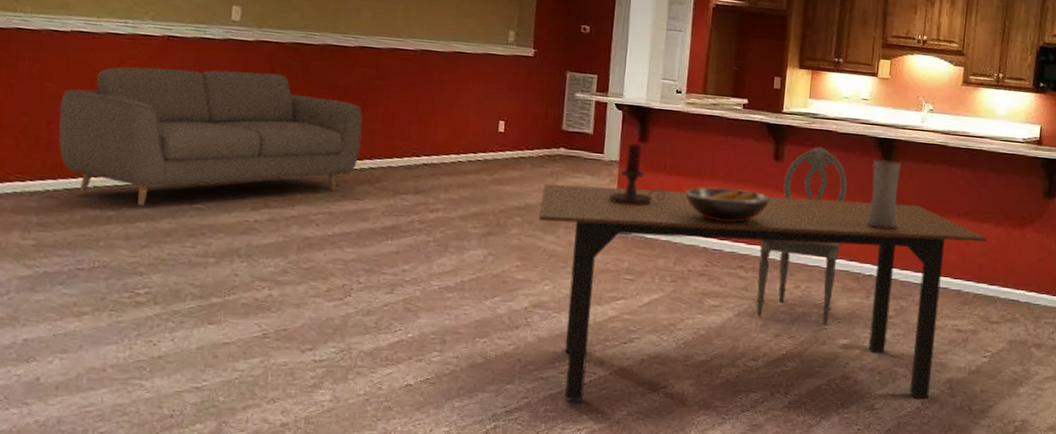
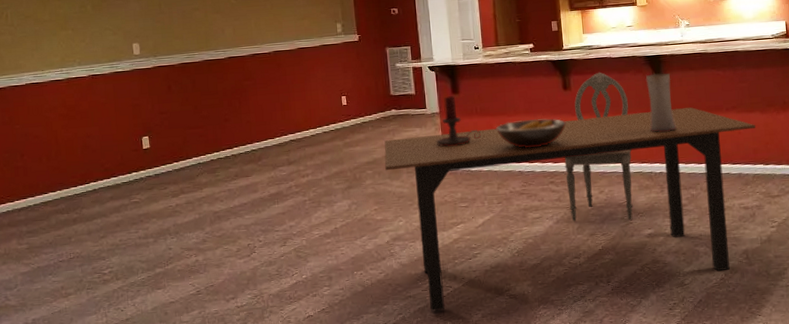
sofa: present [58,66,363,207] -> none [27,89,243,208]

